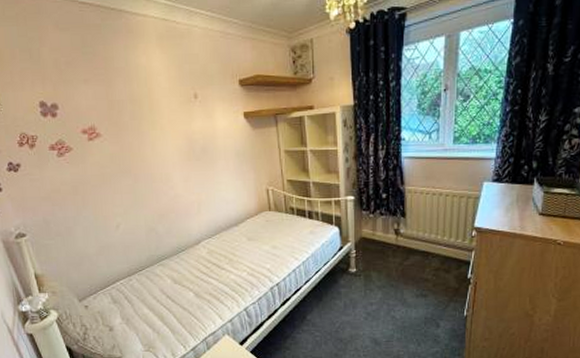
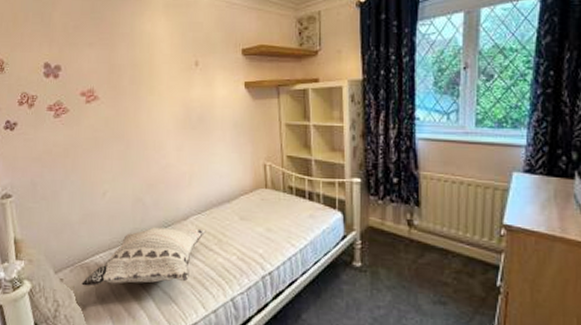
decorative pillow: none [106,252,218,310] -> present [81,227,206,286]

